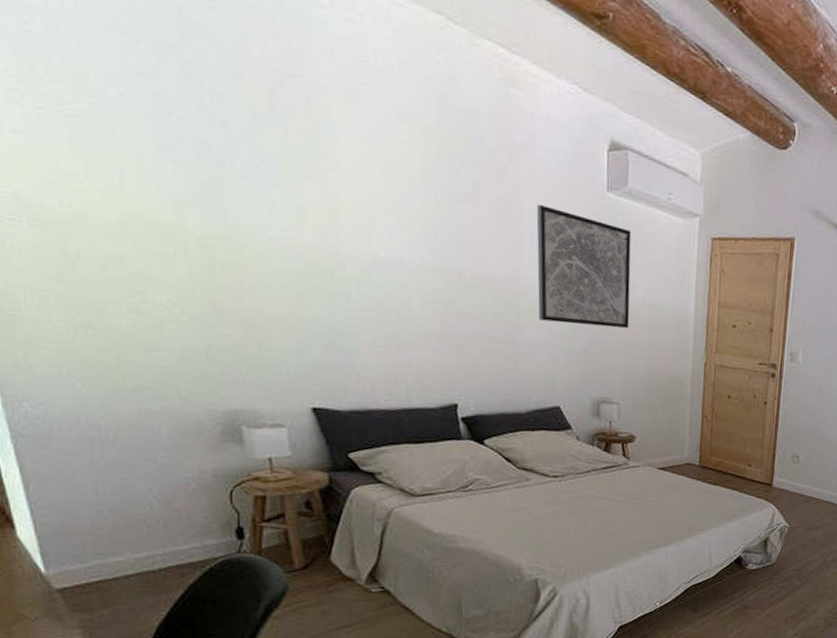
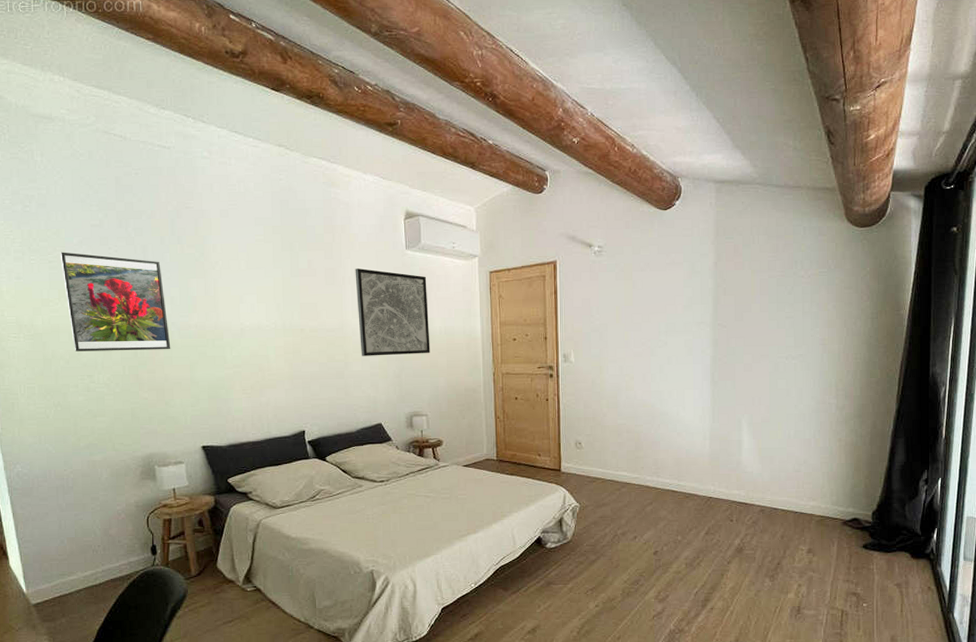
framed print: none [86,103,267,274] -> present [60,252,171,352]

